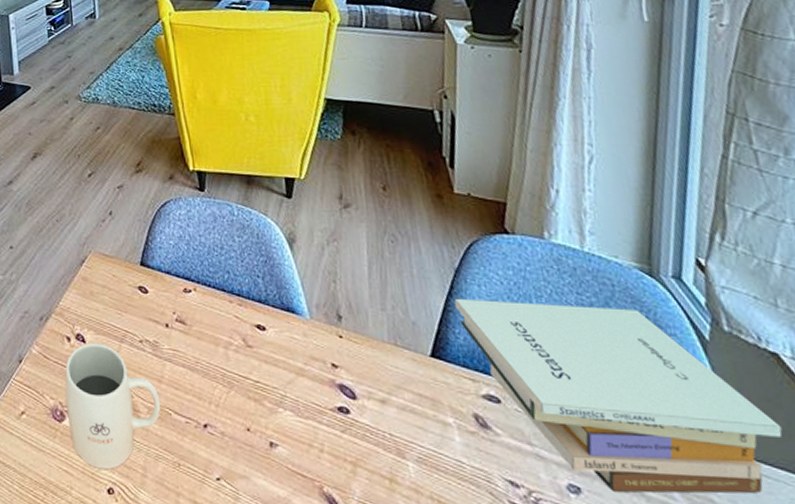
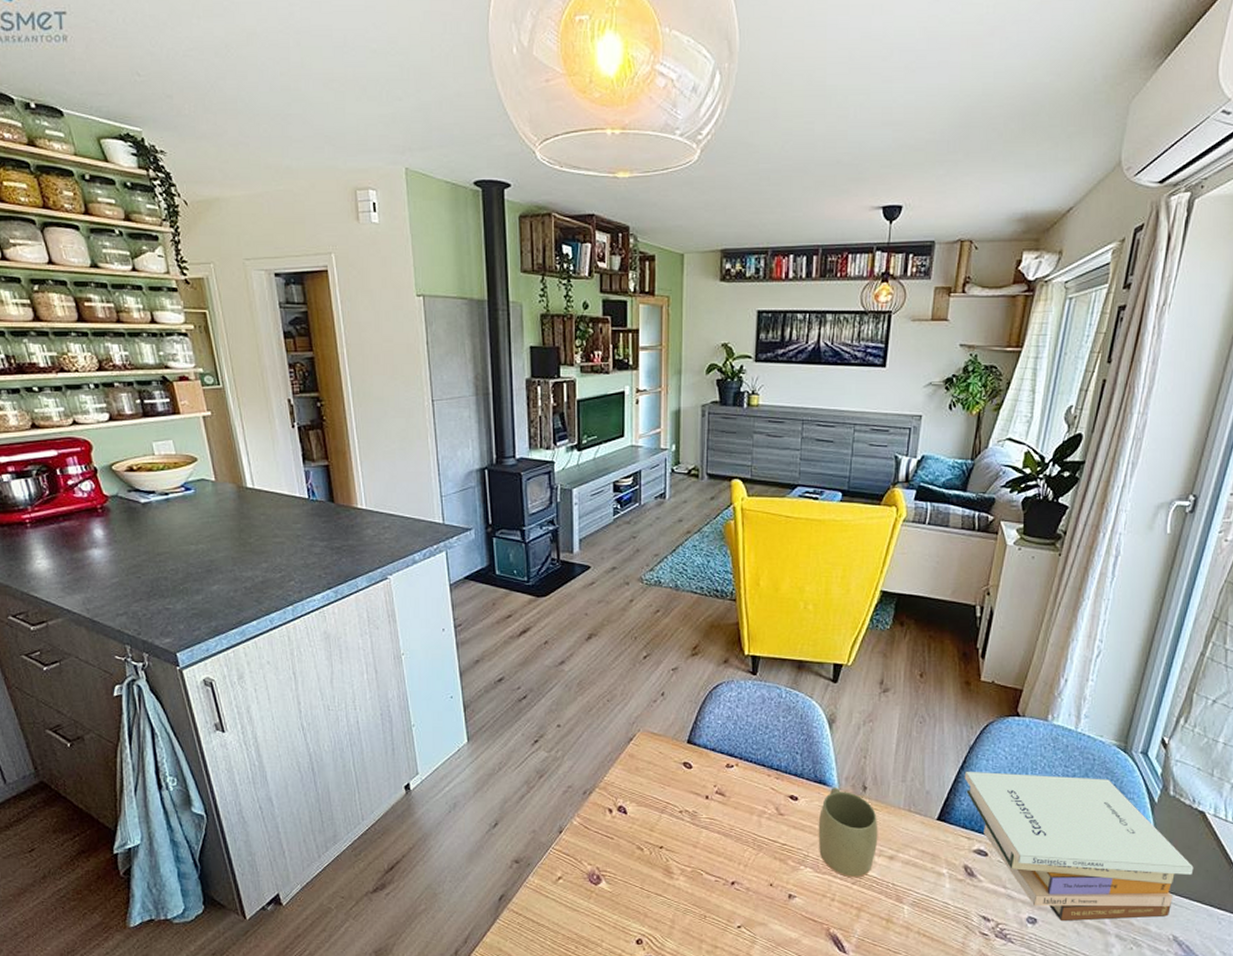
mug: present [64,343,161,470] -> none [603,814,694,923]
mug: none [292,316,365,425] -> present [818,788,878,878]

